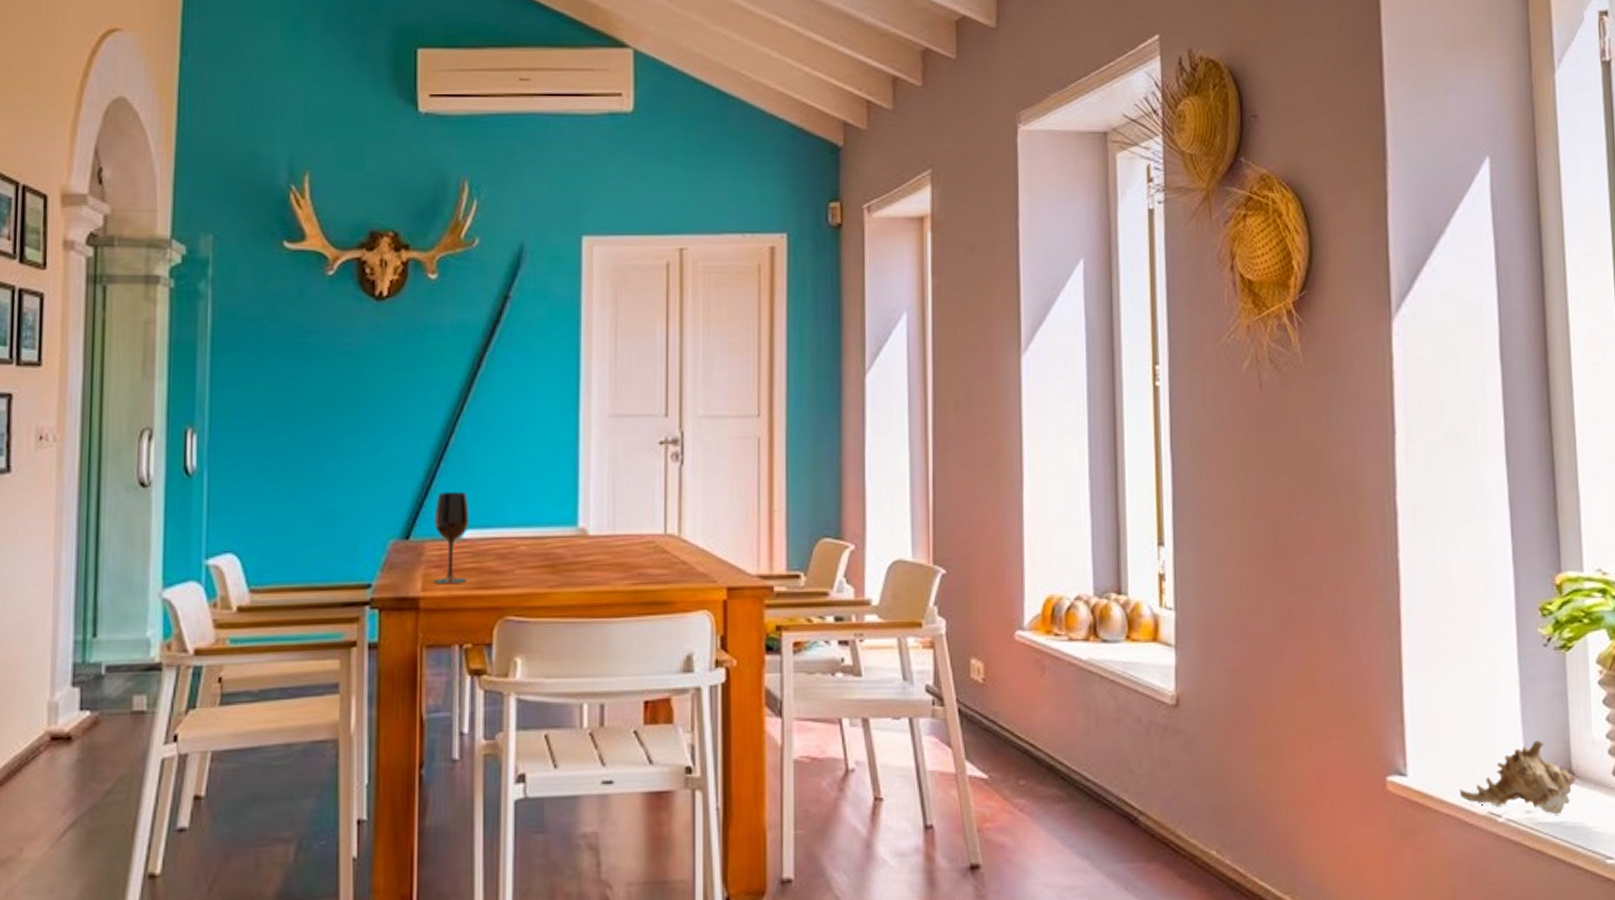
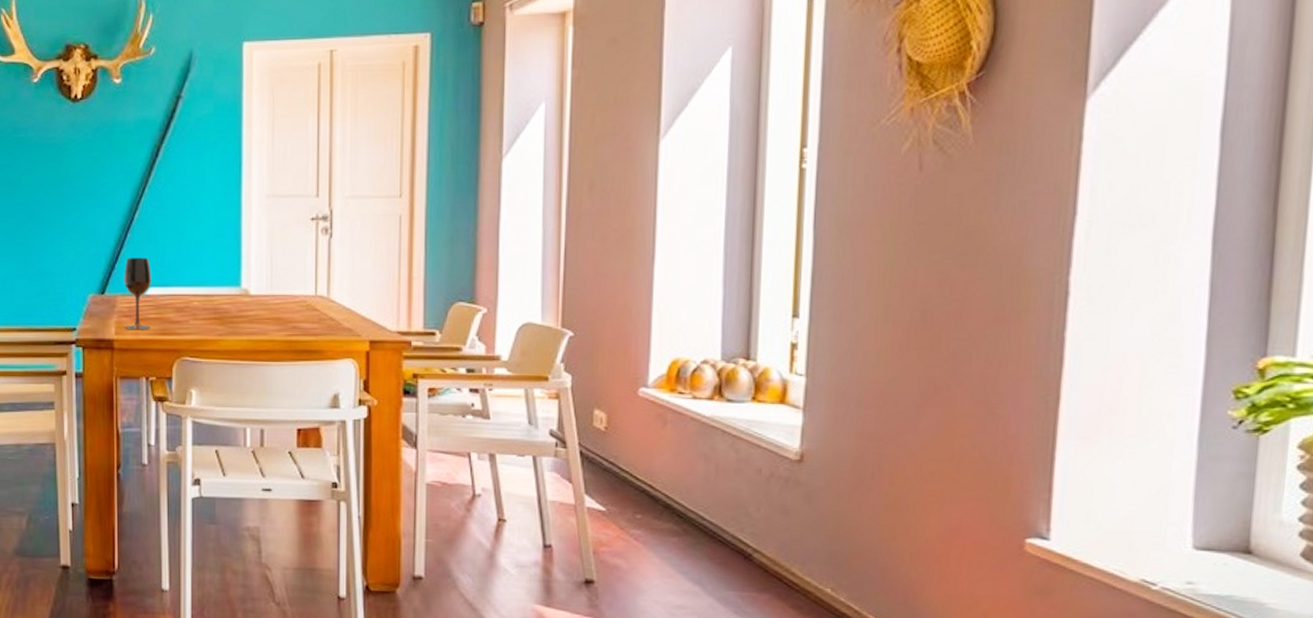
seashell: present [1459,741,1575,815] -> none [1109,518,1253,589]

